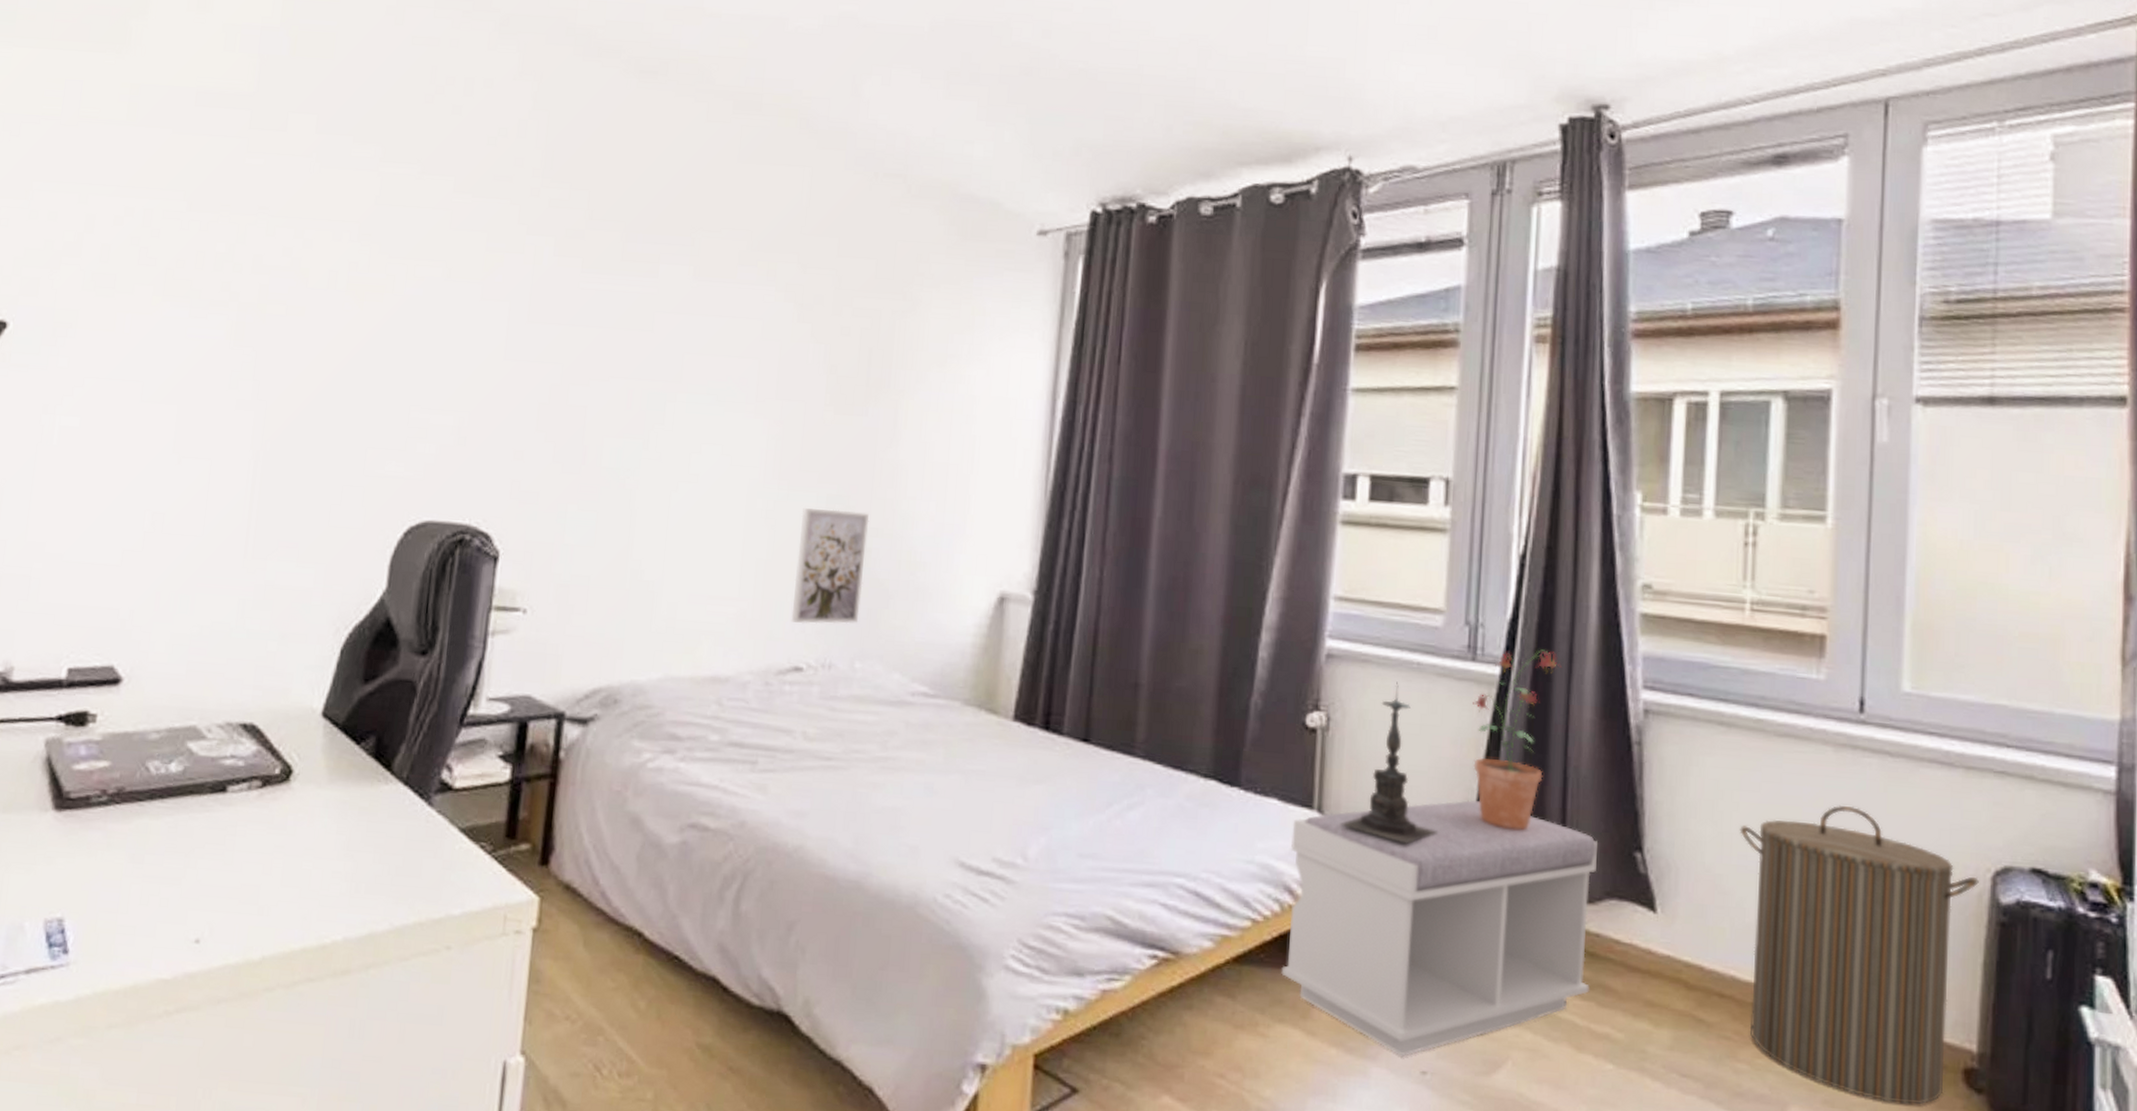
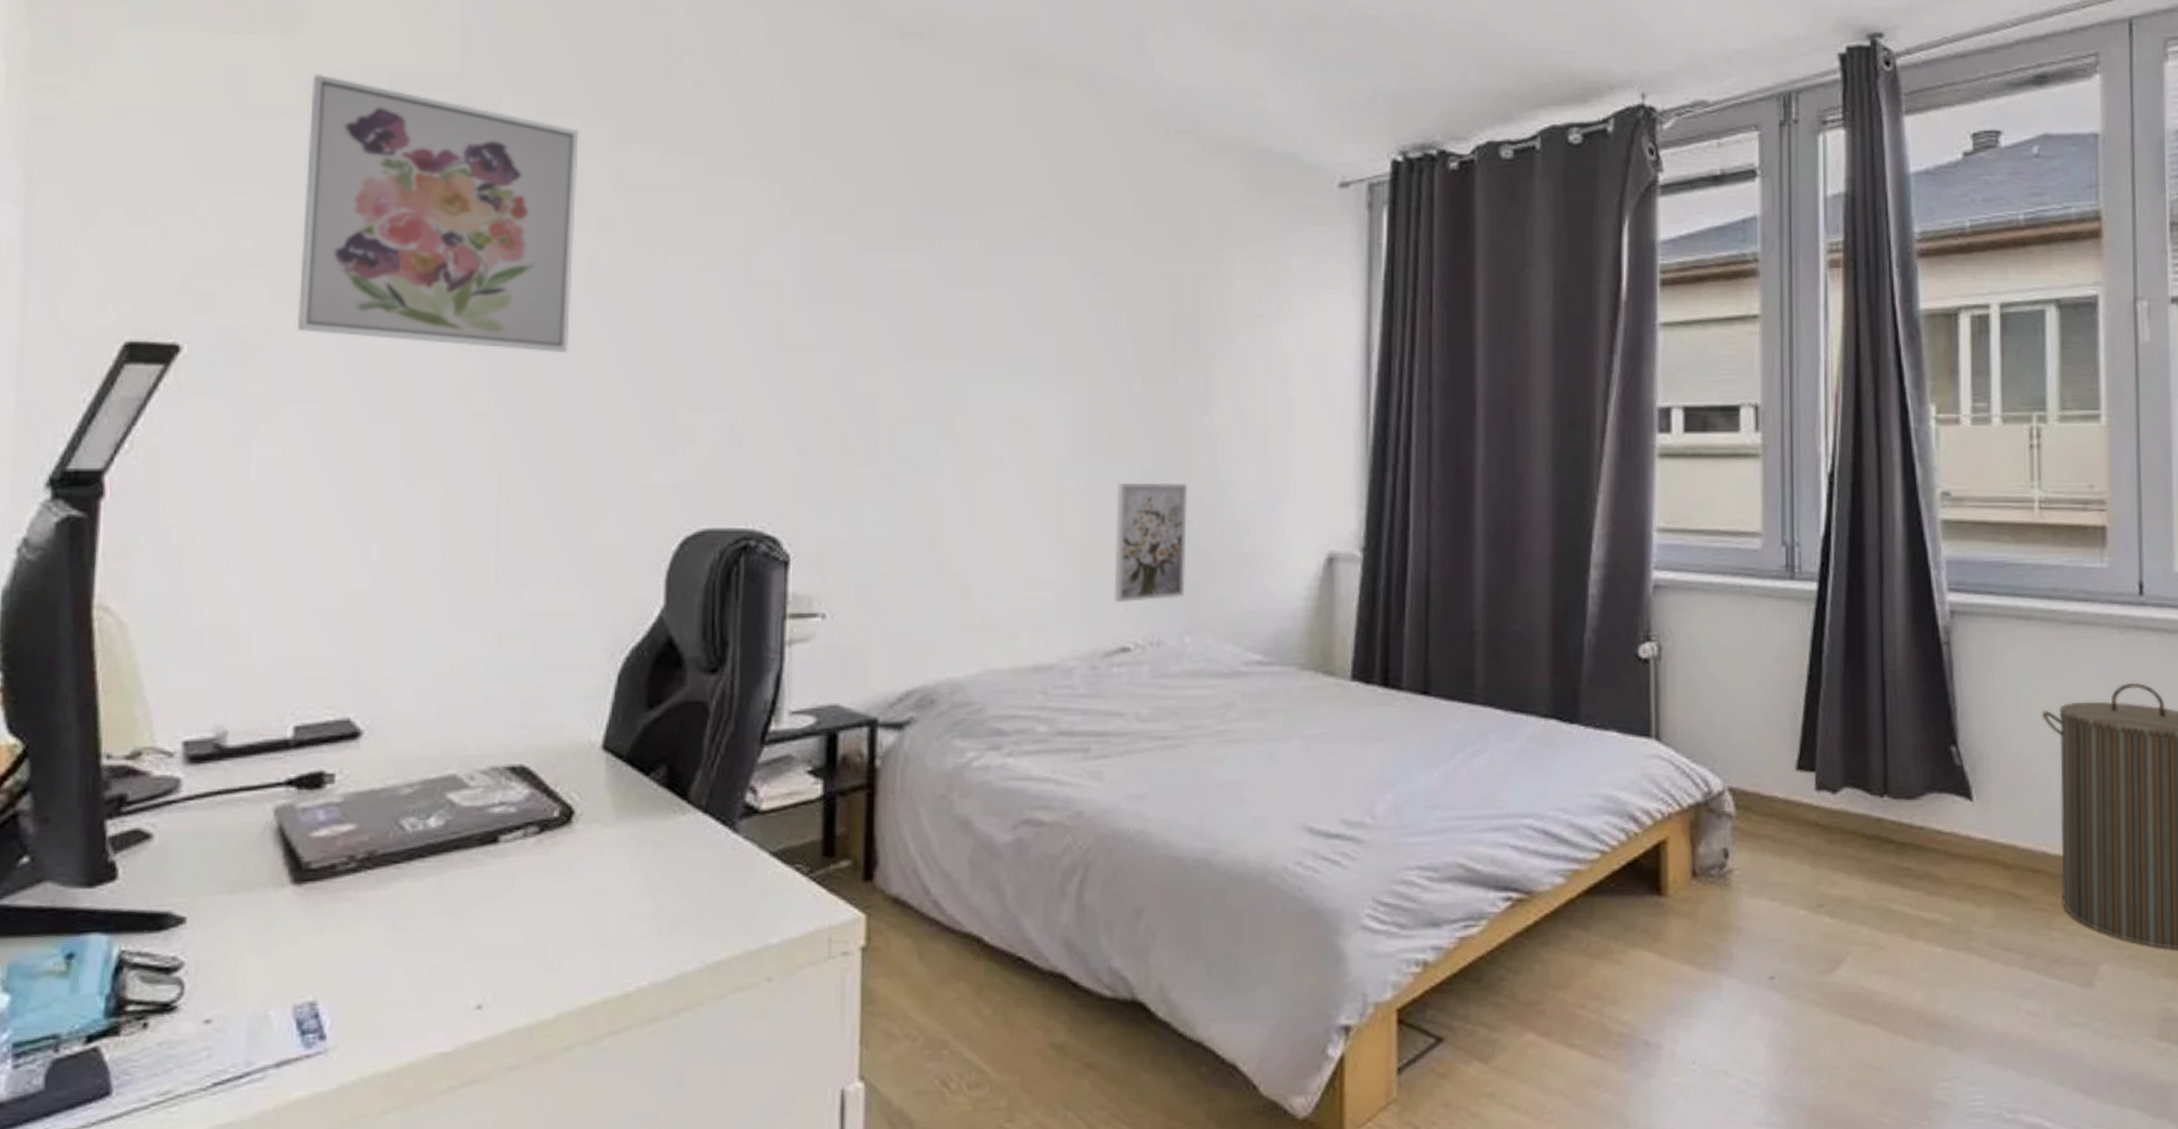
wall art: none [102,89,349,351] -> present [297,75,579,354]
bench: present [1281,800,1597,1056] -> none [1632,713,1917,965]
candle holder: present [1339,682,1438,844] -> none [1677,606,1769,761]
potted plant: present [1473,649,1561,830] -> none [1794,562,1873,737]

